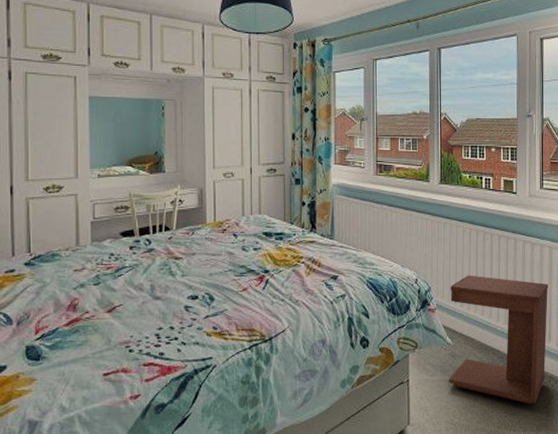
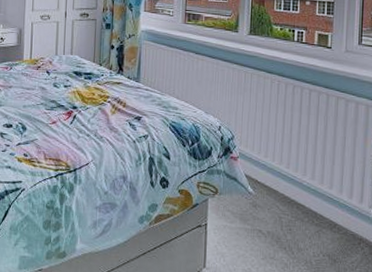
side table: present [449,275,549,405] -> none [248,127,363,265]

